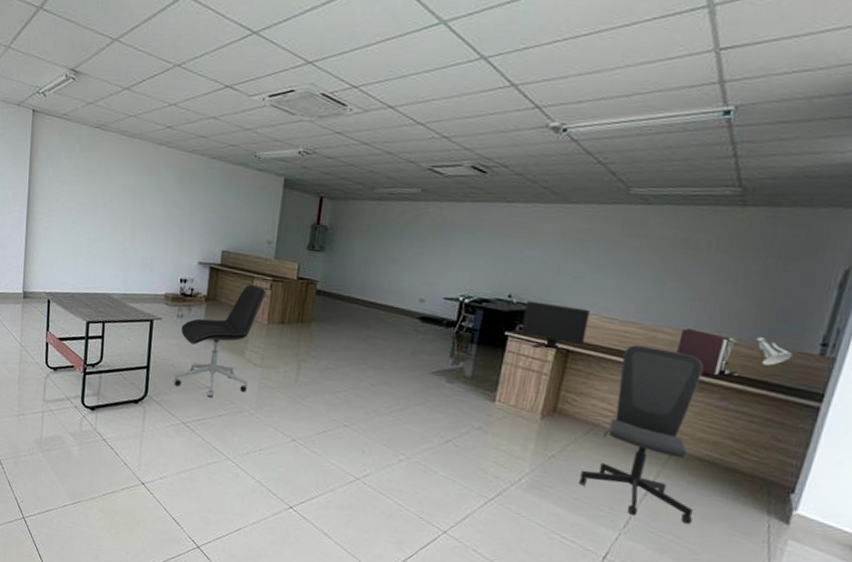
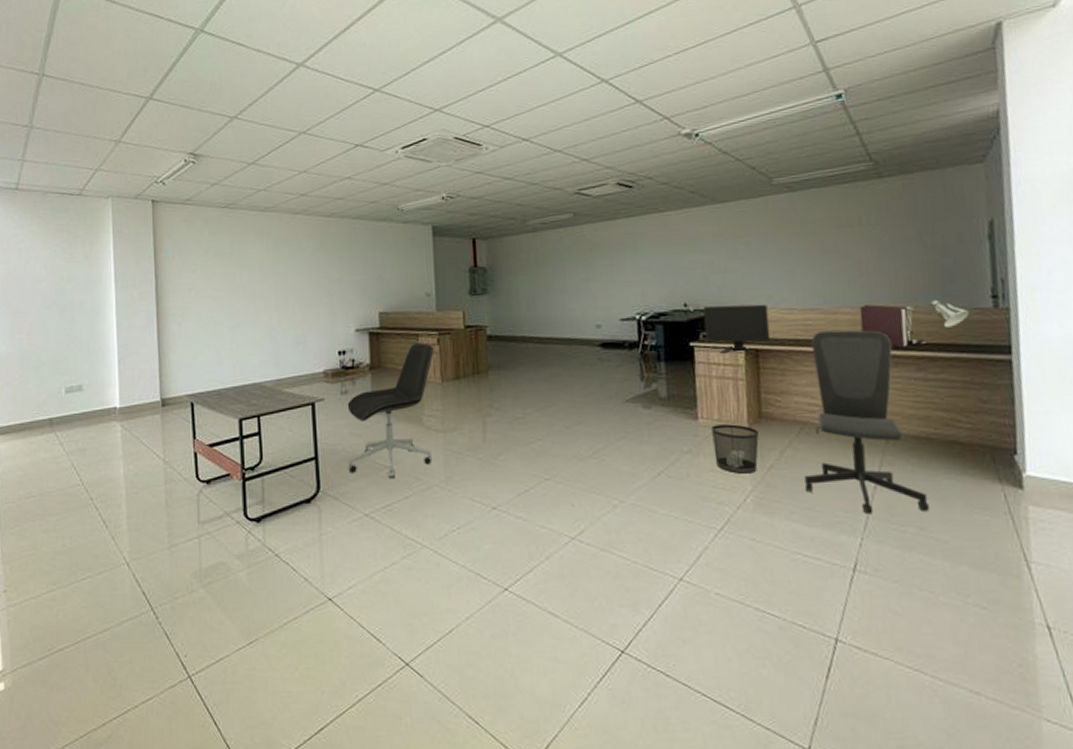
waste bin: none [501,409,550,459] -> present [711,424,760,474]

